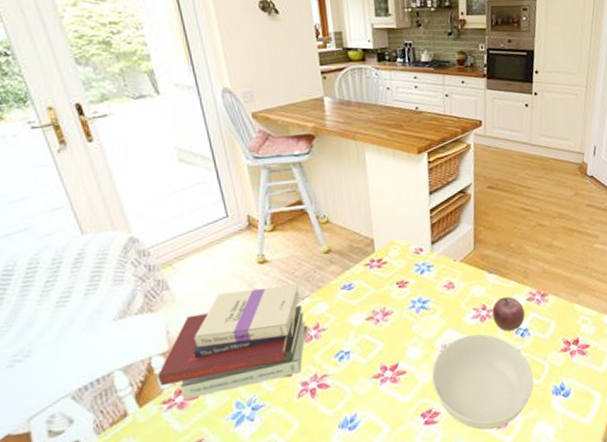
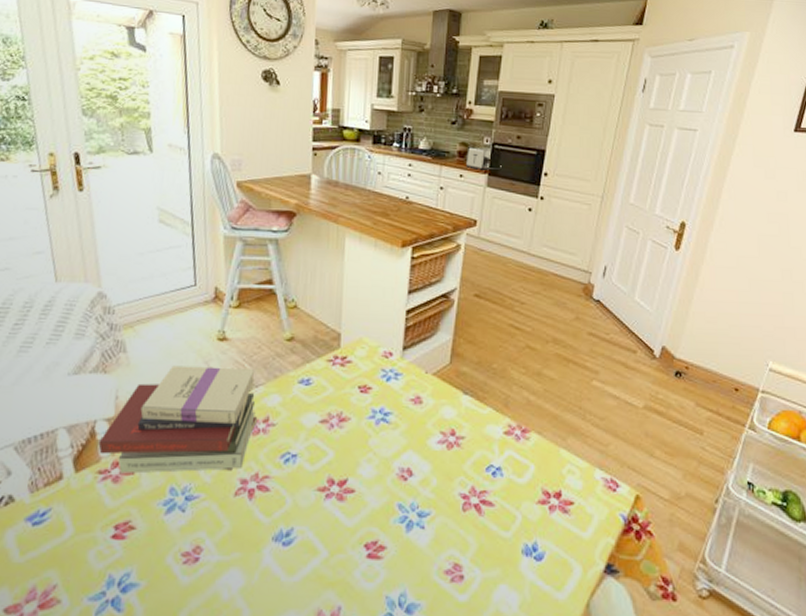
bowl: present [431,334,534,430] -> none [383,461,500,580]
toaster: none [465,54,498,75] -> present [466,147,502,171]
fruit: present [492,296,525,332] -> none [462,424,500,466]

